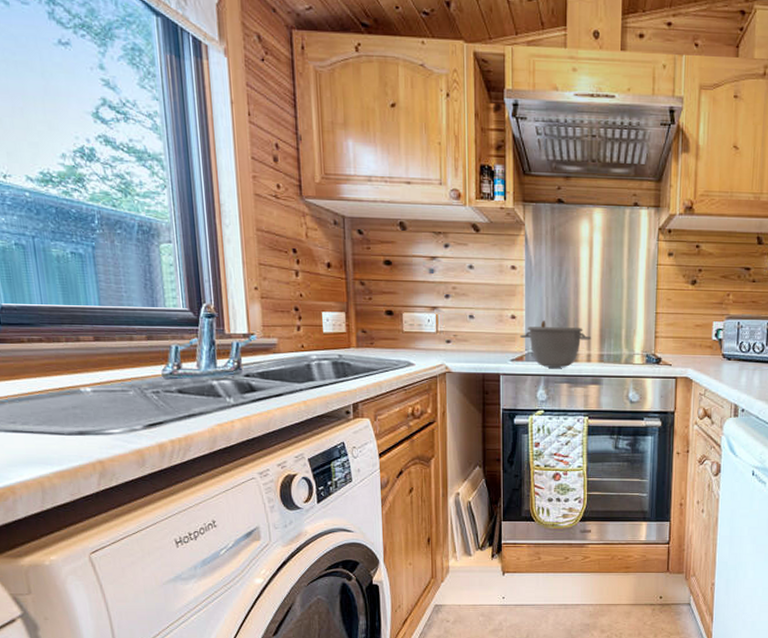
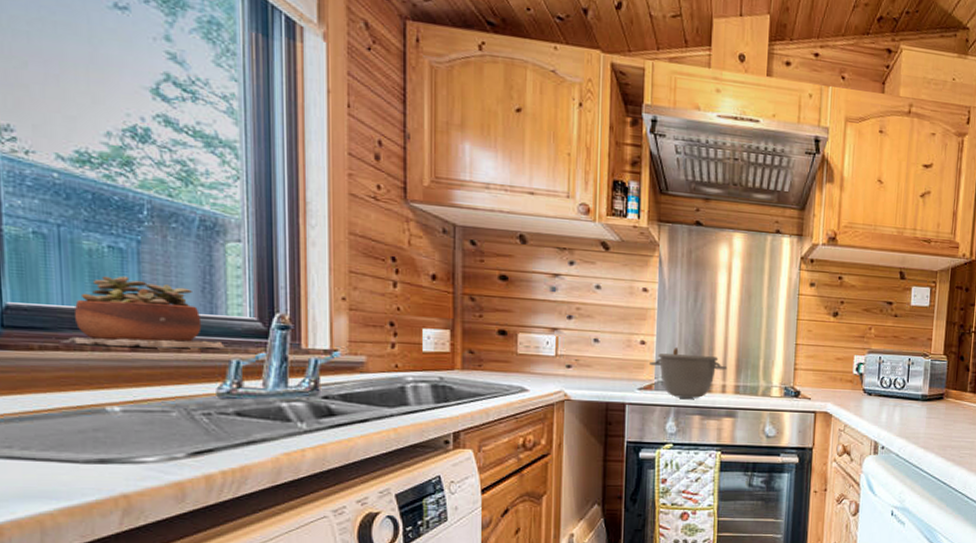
succulent plant: none [37,277,165,337] -> present [53,275,225,349]

